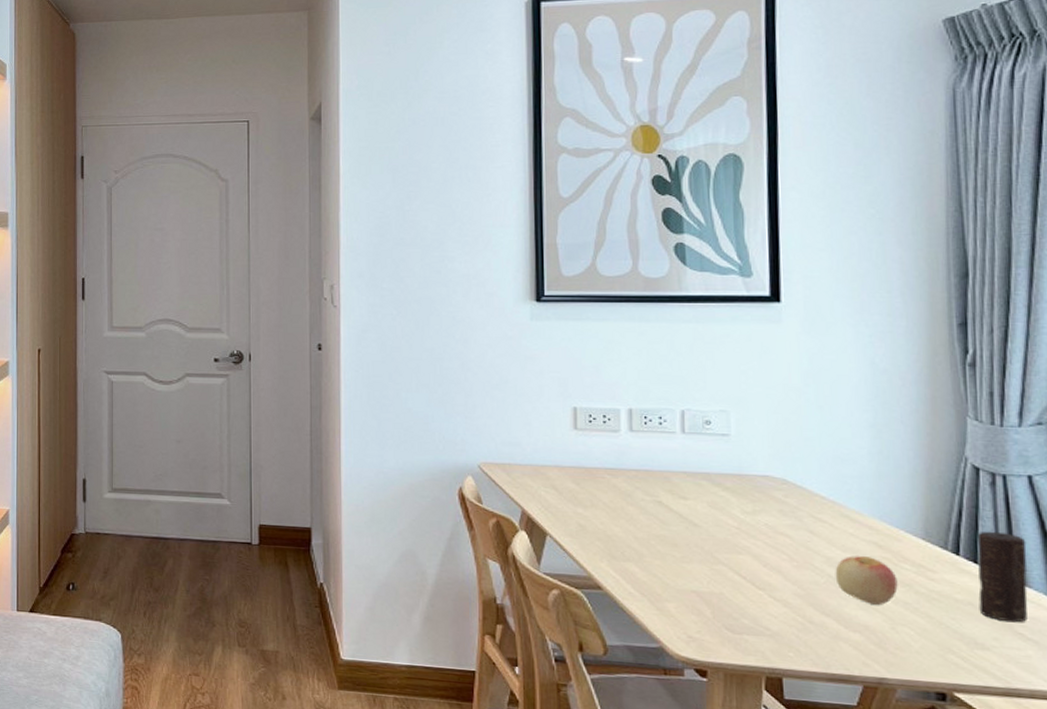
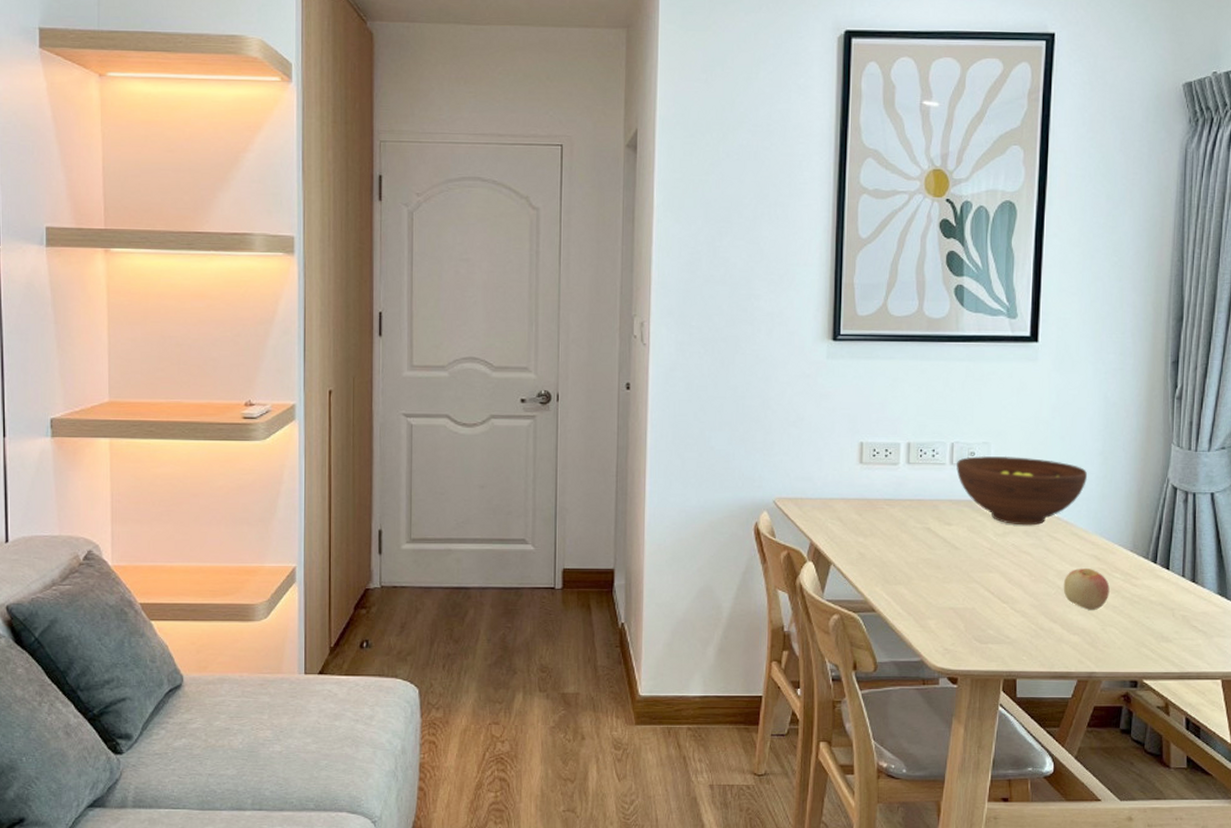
fruit bowl: none [689,424,856,504] -> present [956,455,1087,526]
candle: present [977,531,1028,623] -> none [1167,541,1205,618]

